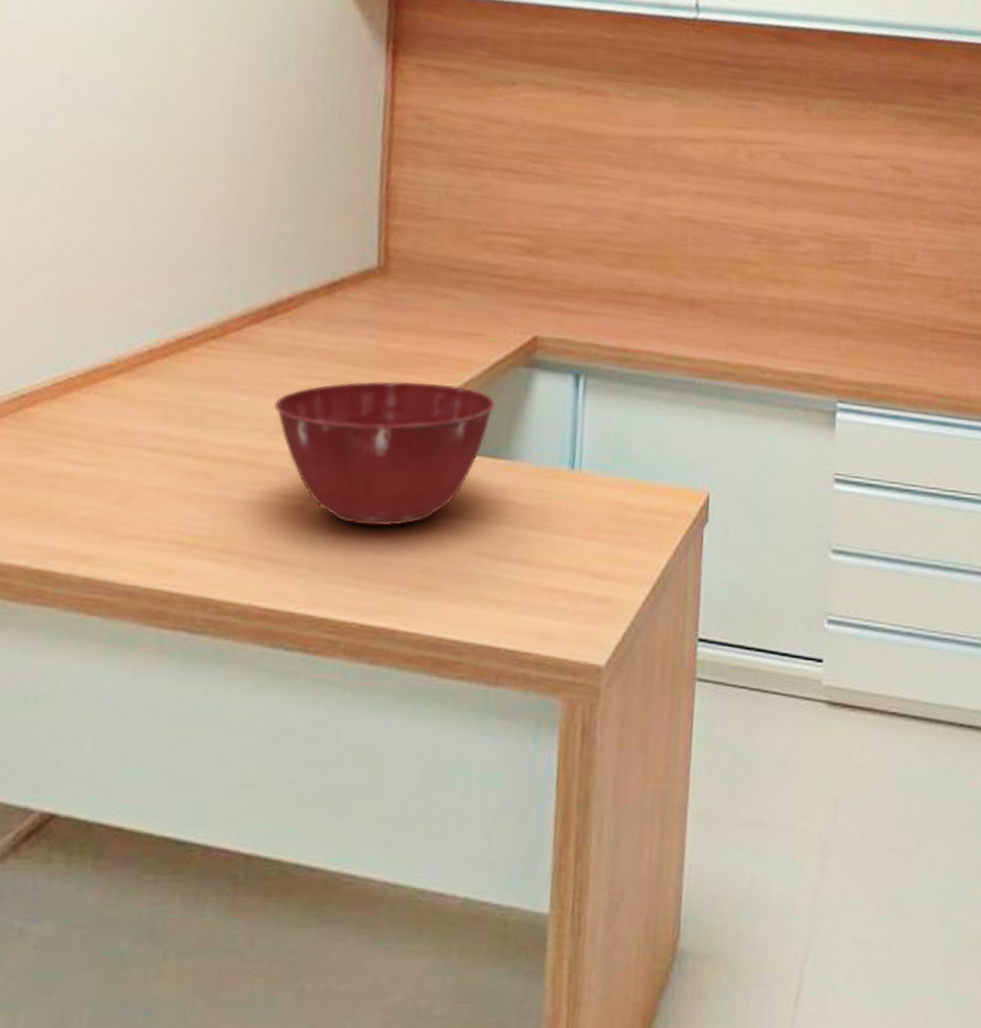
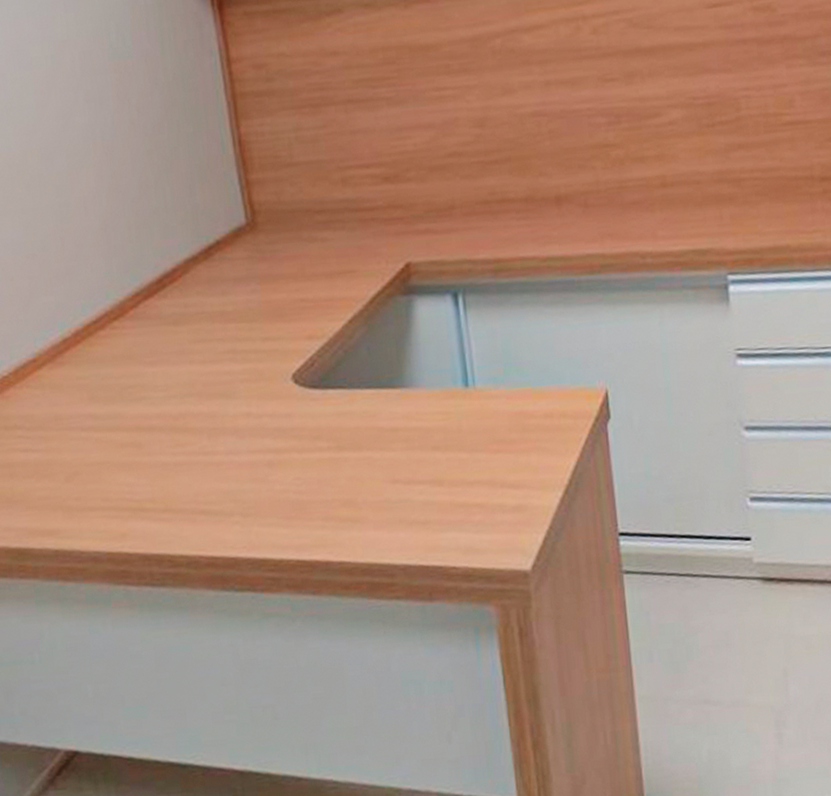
mixing bowl: present [274,381,495,526] -> none [181,324,382,470]

